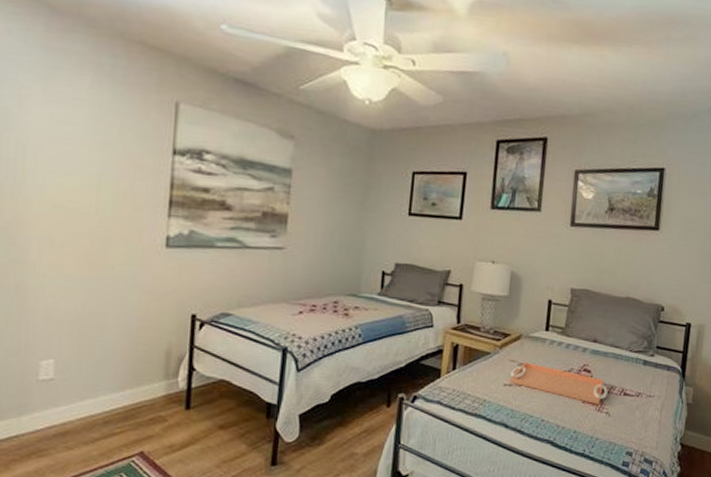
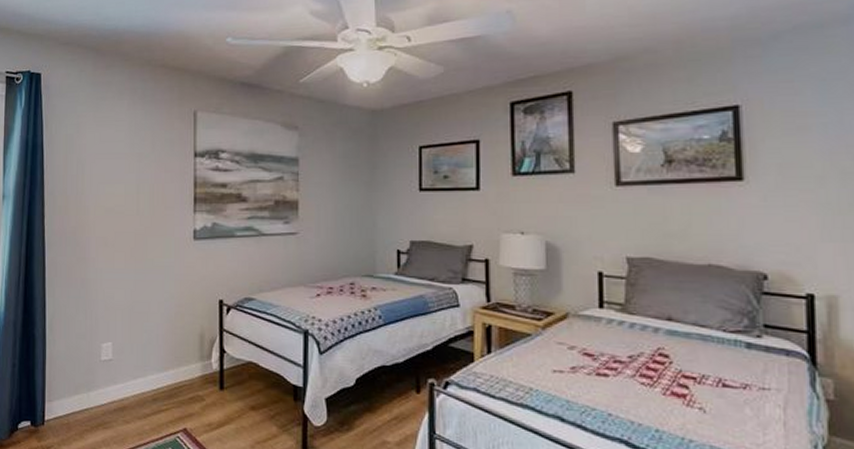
serving tray: present [510,362,609,405] -> none [560,344,699,399]

